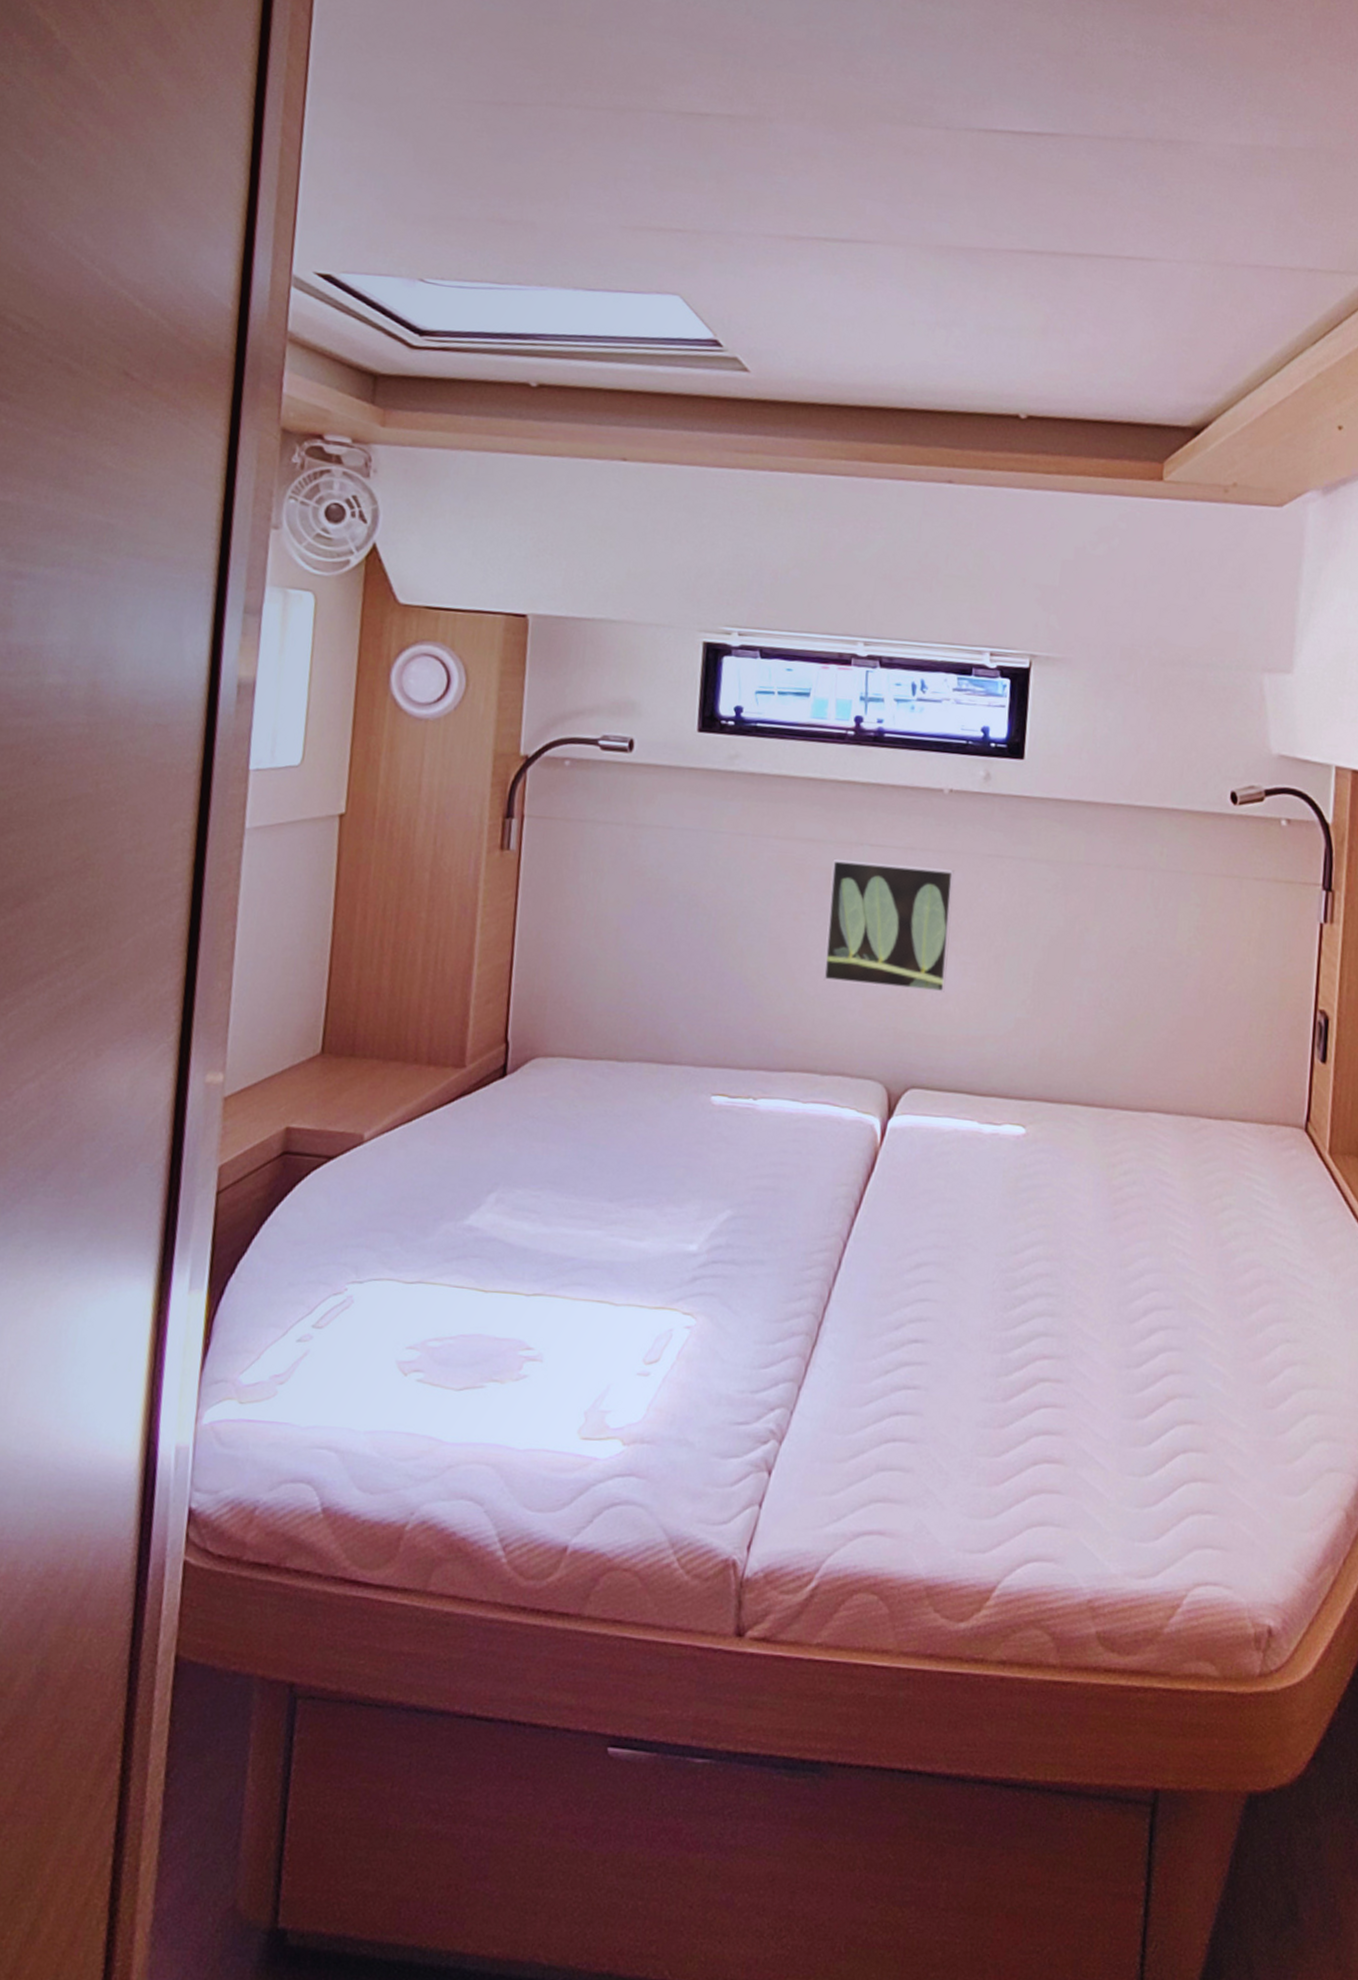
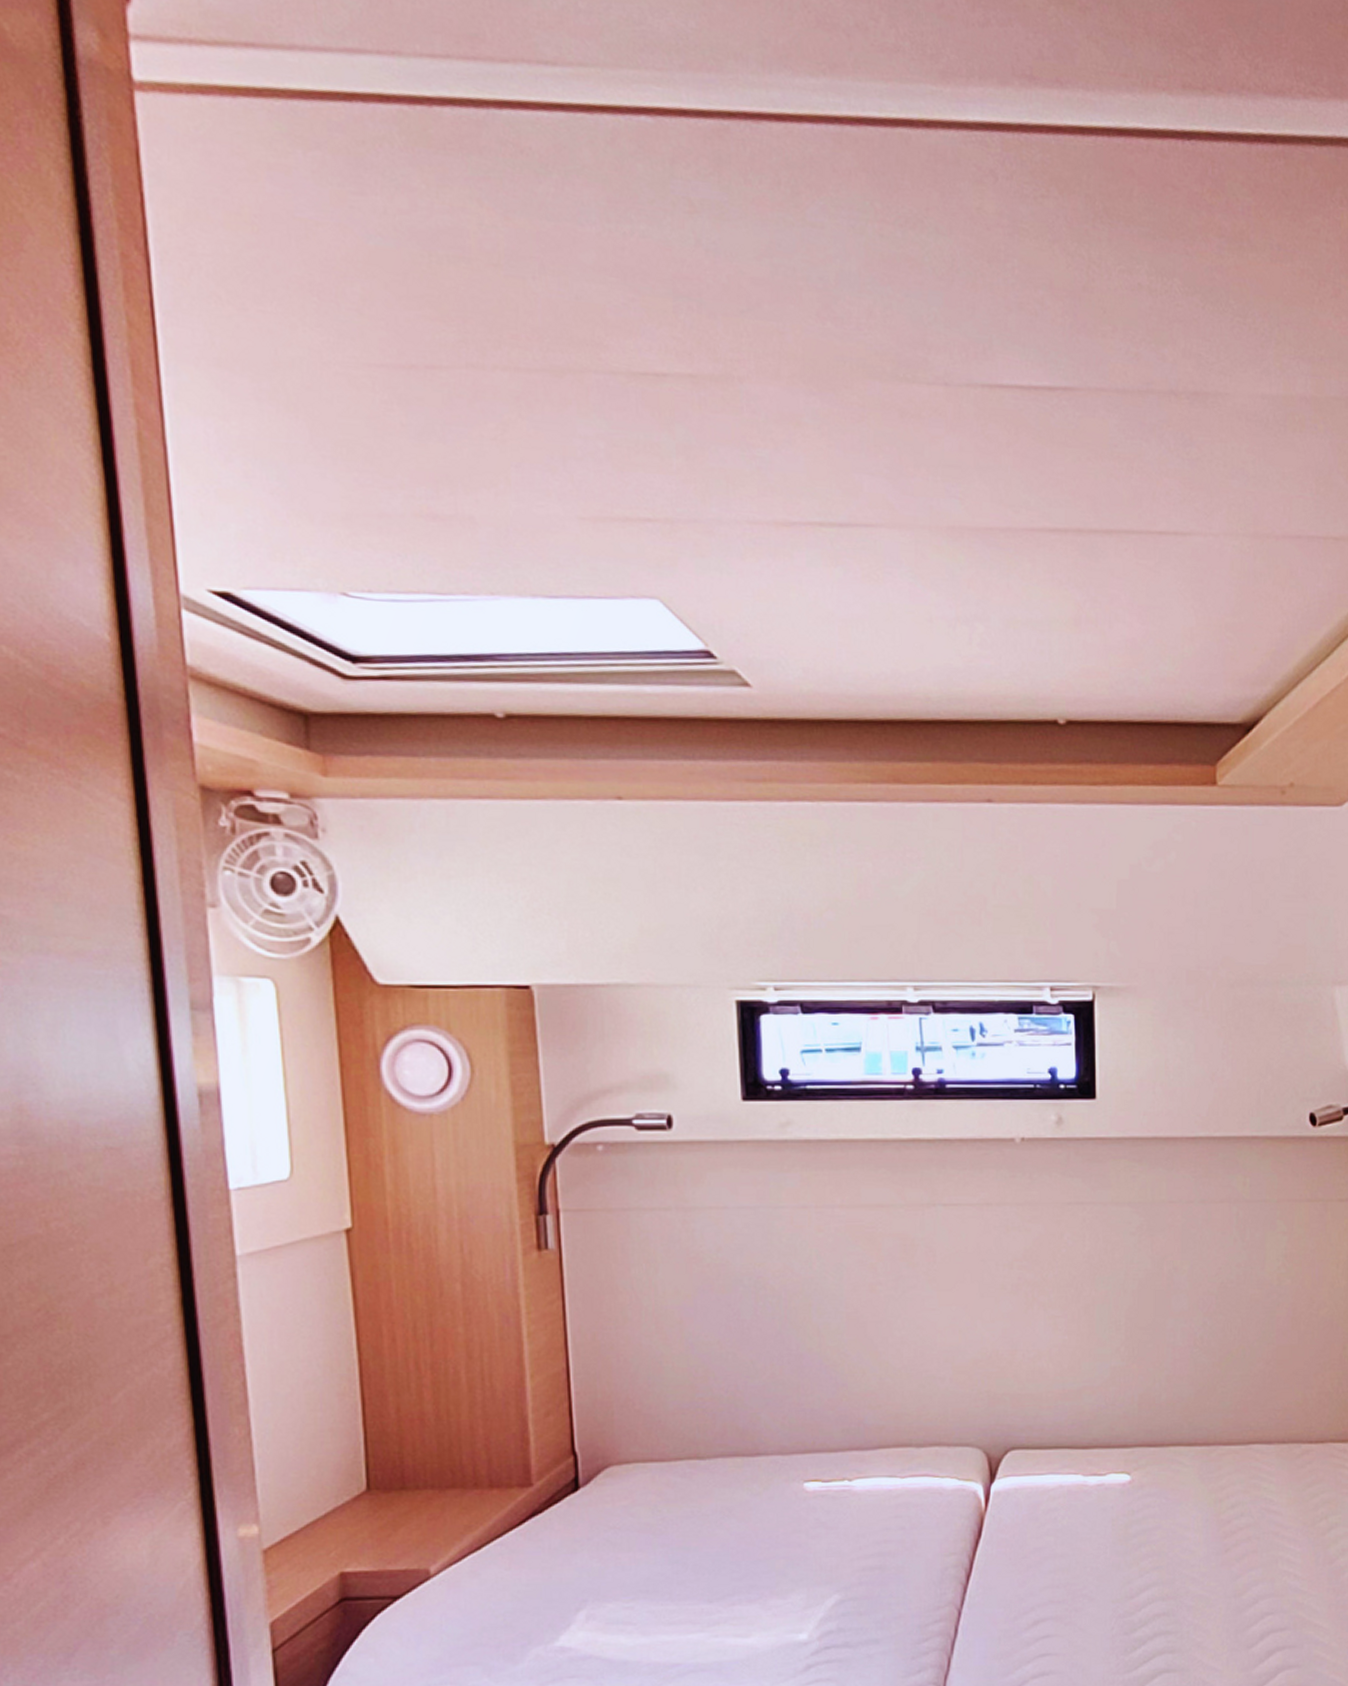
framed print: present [824,858,954,992] -> none [905,1221,1037,1351]

